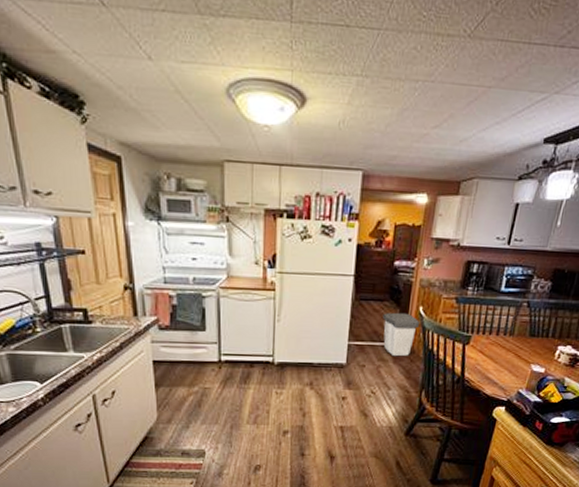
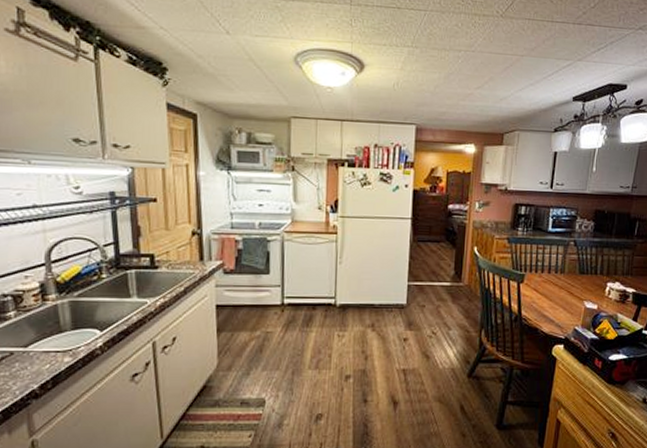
trash can: present [383,312,419,357] -> none [440,253,475,296]

